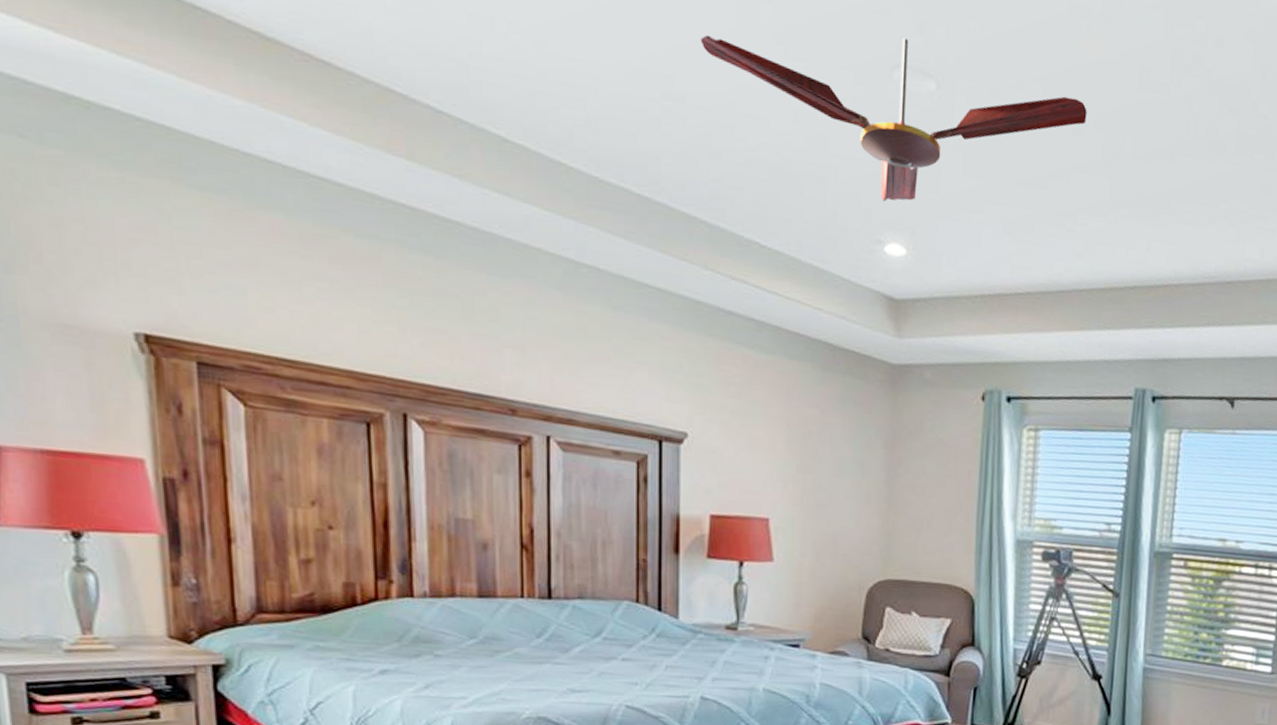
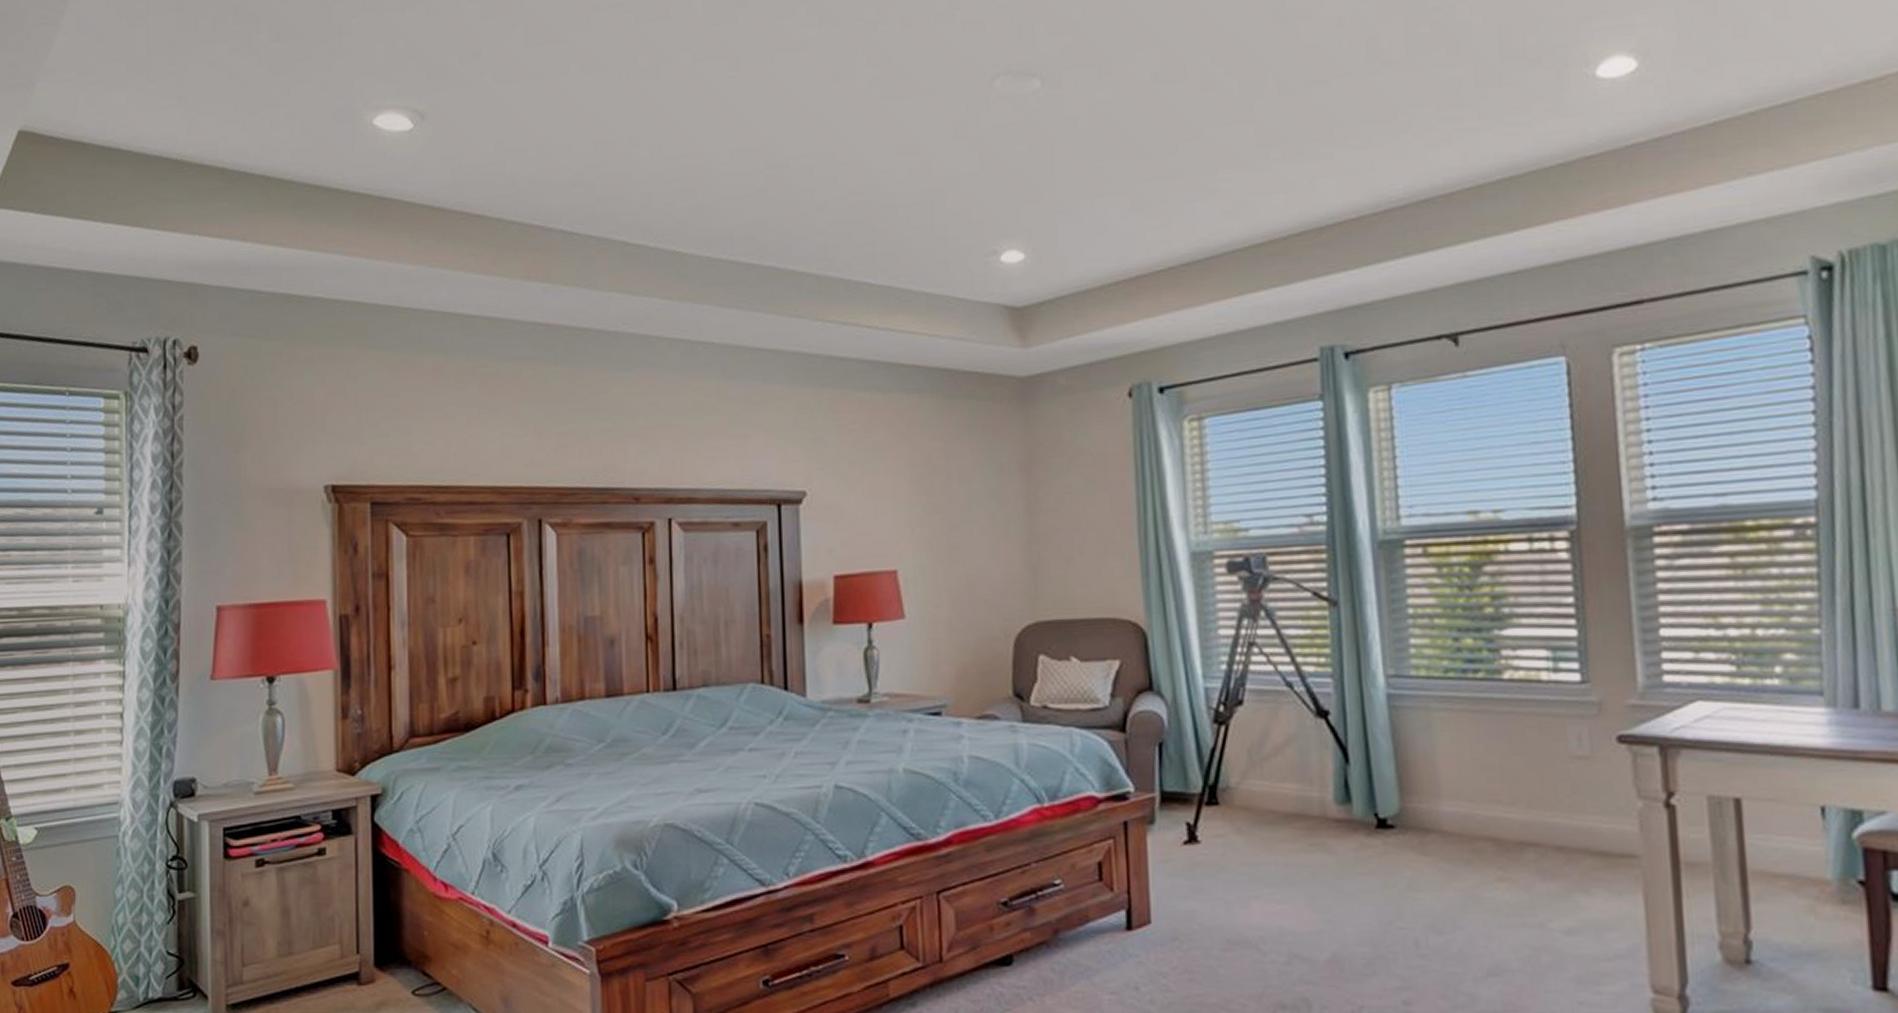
ceiling fan: present [700,34,1087,202] -> none [800,46,1215,210]

